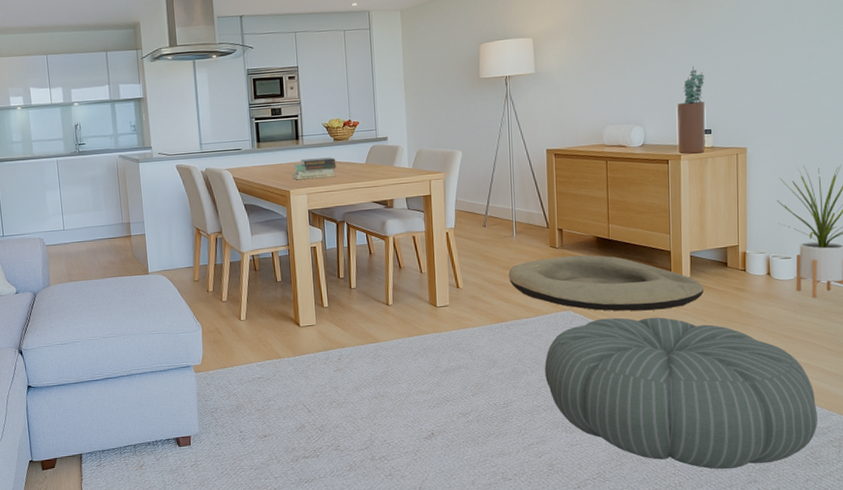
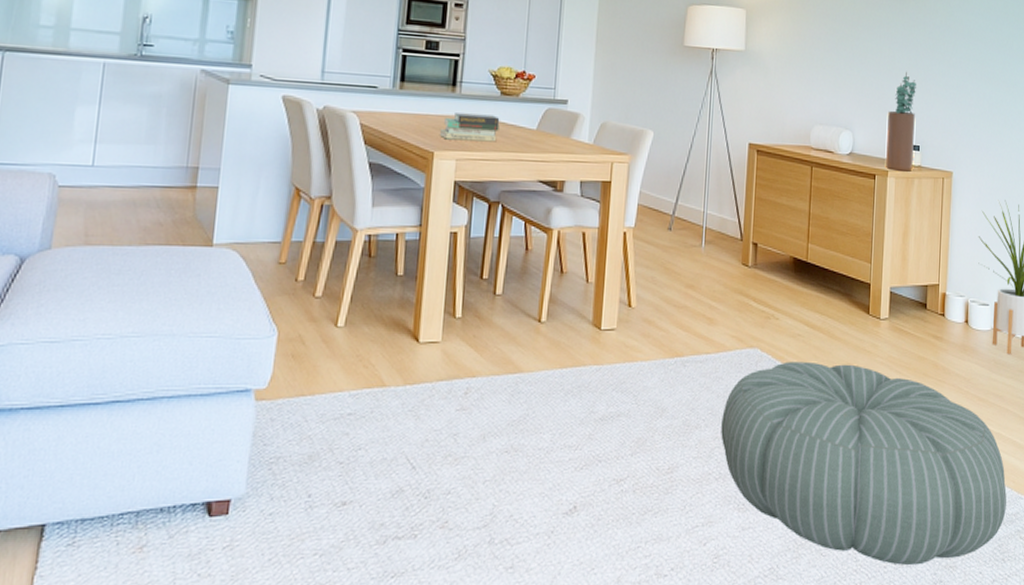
dog bed: present [508,255,703,311] -> none [691,277,901,355]

